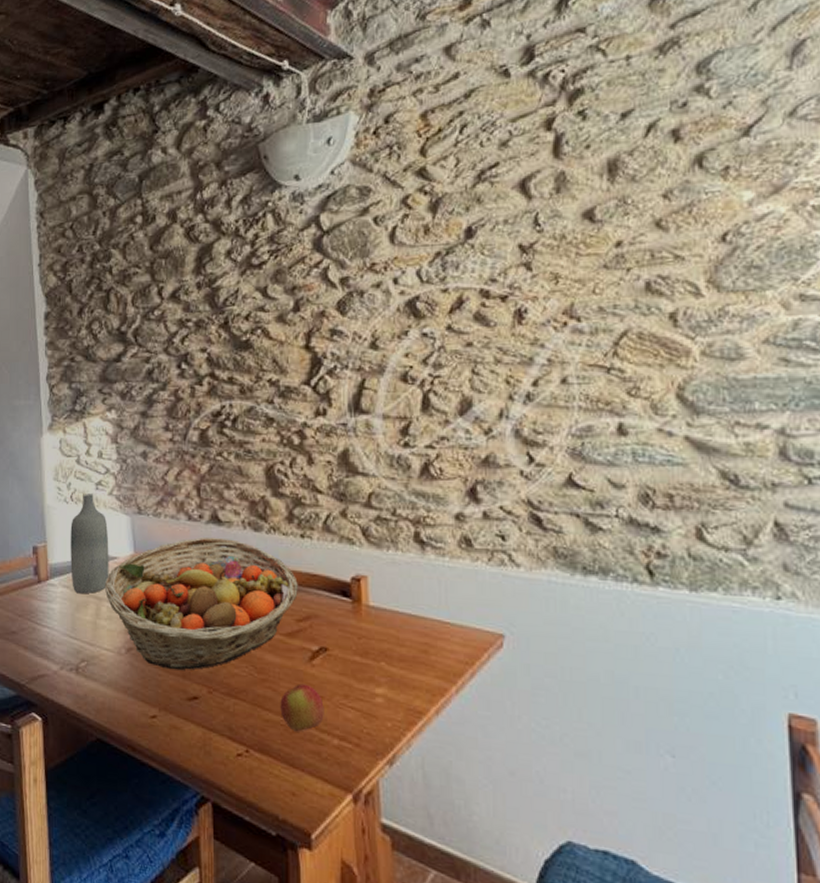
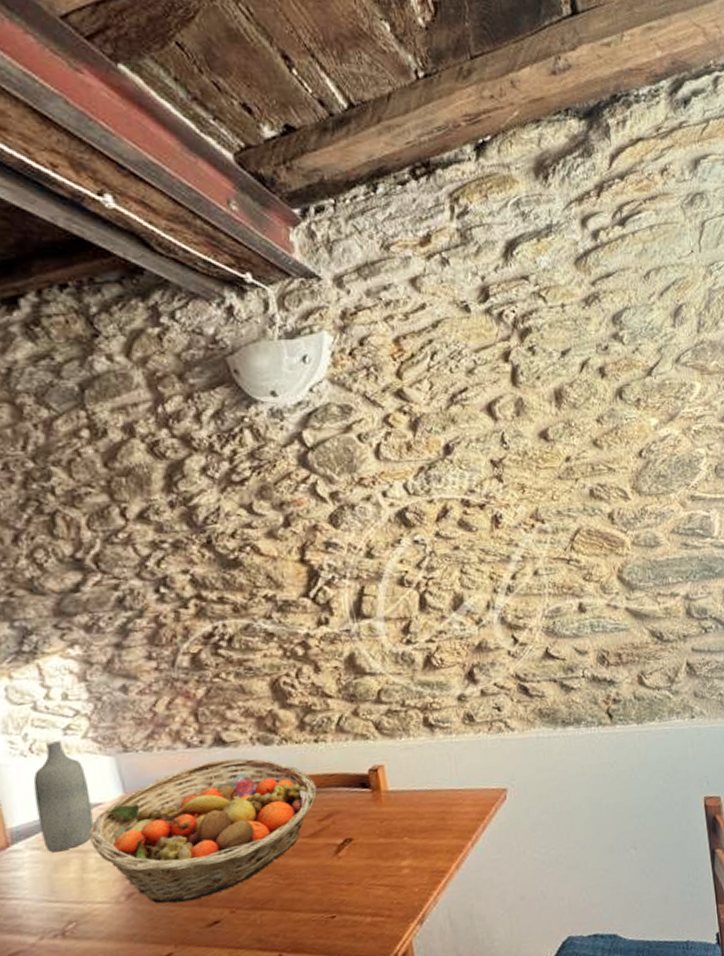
apple: present [280,683,324,732] -> none [309,876,355,923]

